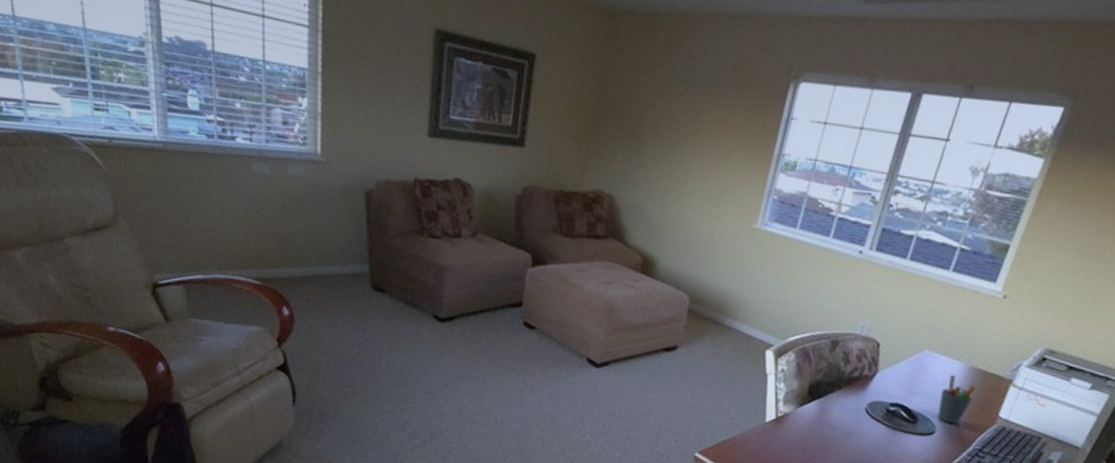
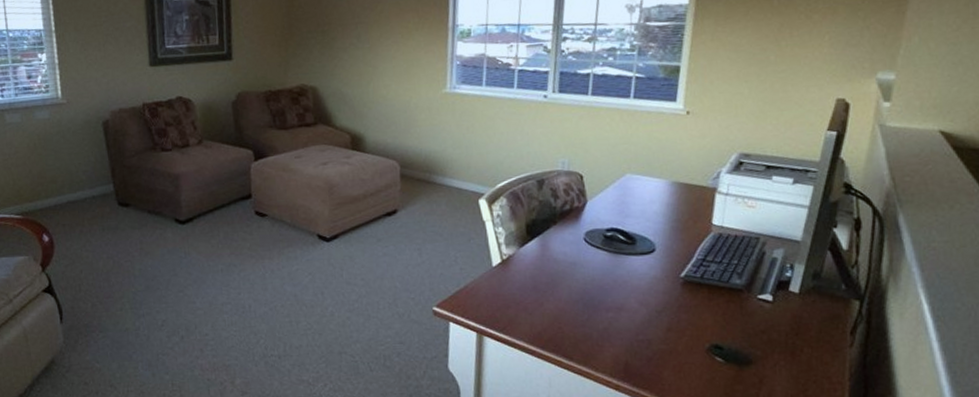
pen holder: present [937,374,976,425] -> none [652,192,683,240]

